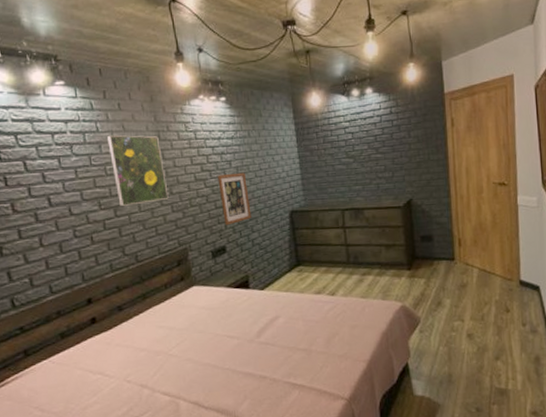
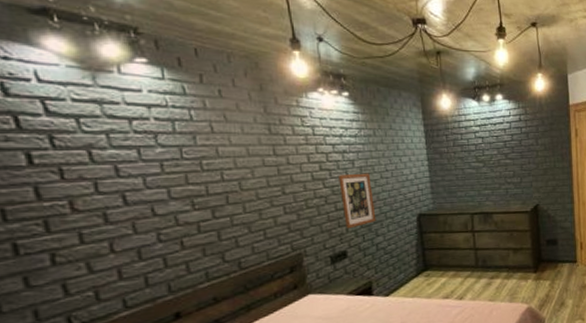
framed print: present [106,135,169,206] -> none [203,125,281,206]

